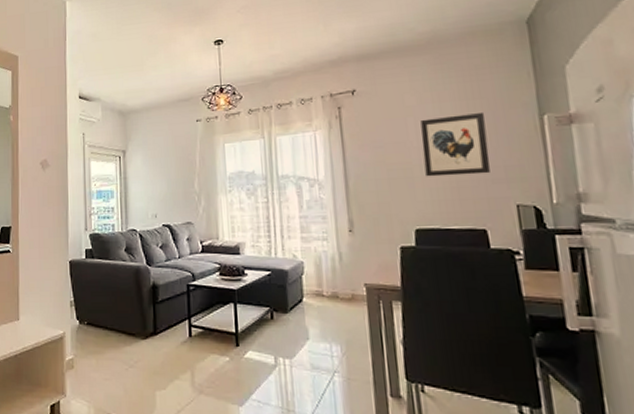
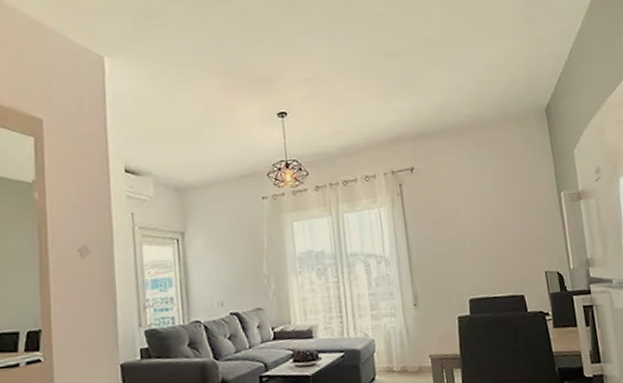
wall art: present [420,111,490,177] -> none [469,189,525,250]

